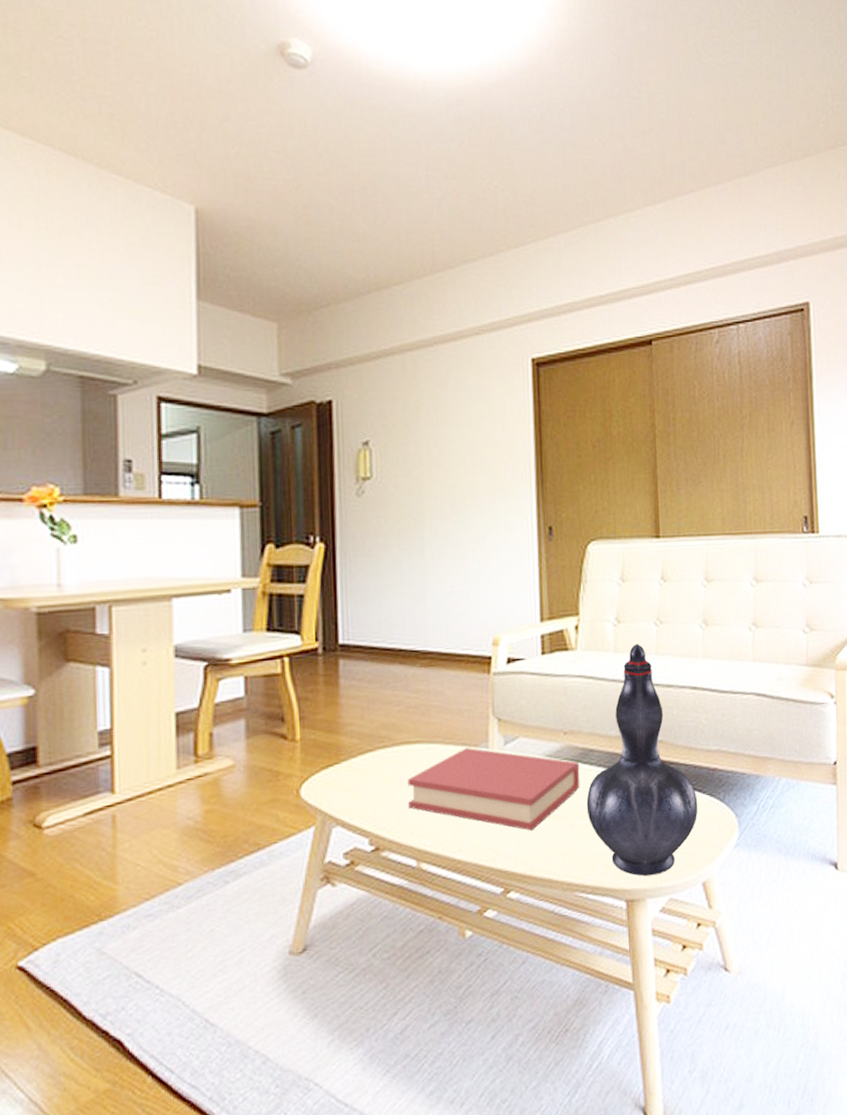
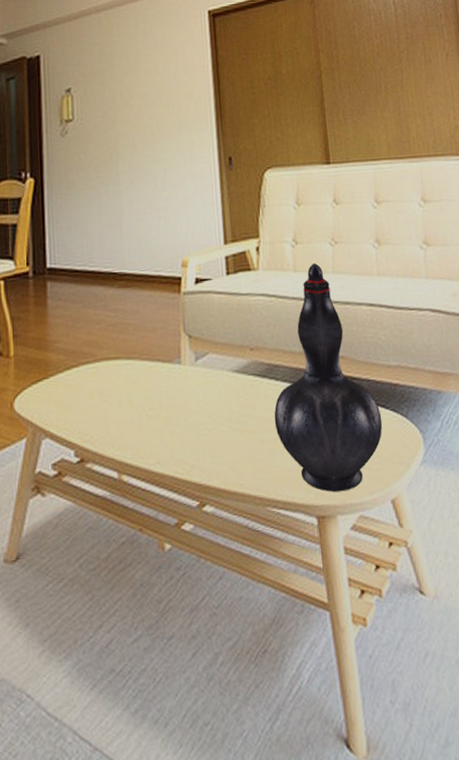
hardback book: present [407,747,580,831] -> none [108,363,268,445]

